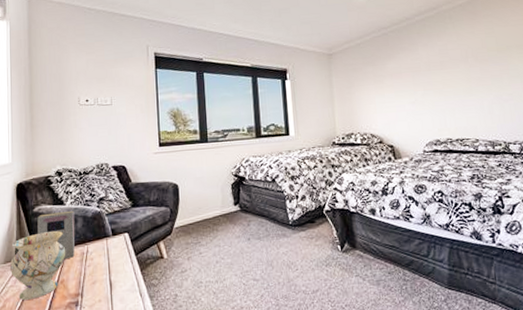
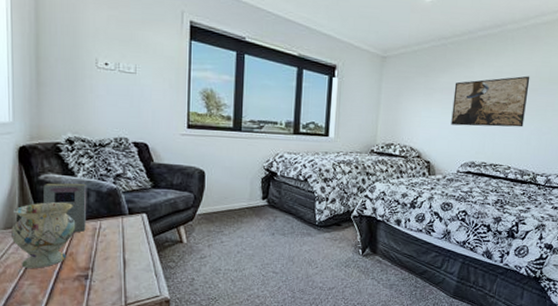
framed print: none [403,48,482,107] -> present [451,76,530,127]

